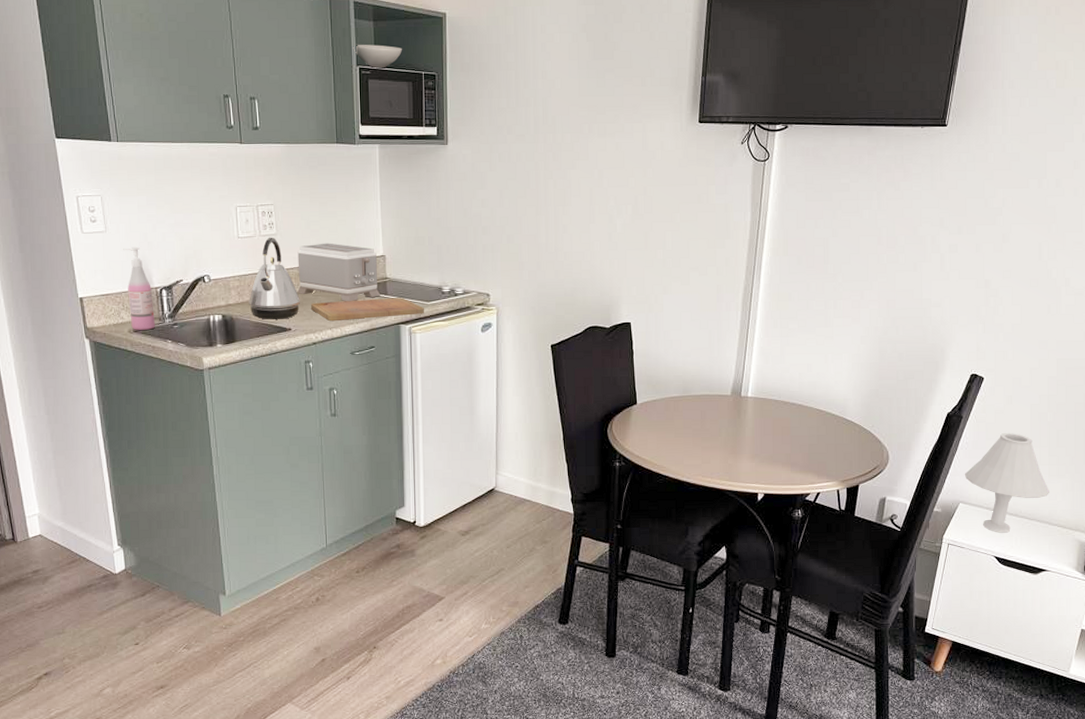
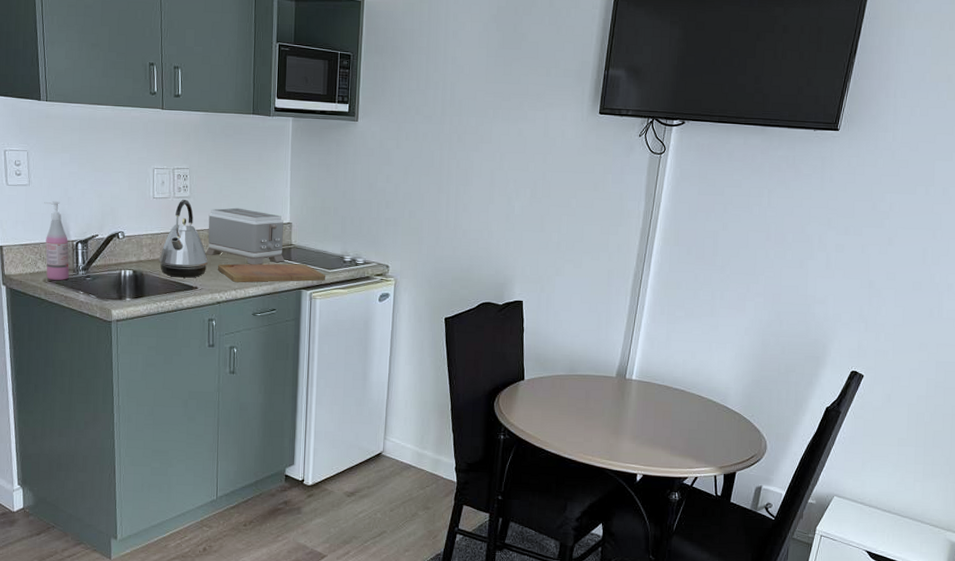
bowl: present [353,44,403,68] -> none [274,22,321,45]
table lamp: present [964,433,1049,533] -> none [840,430,923,528]

